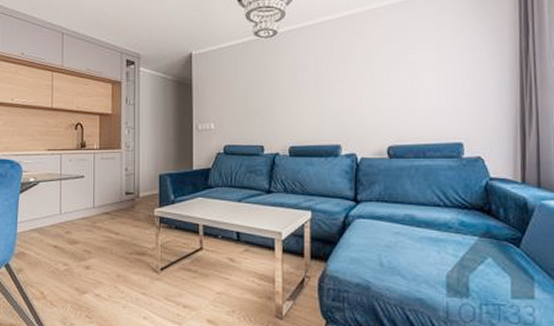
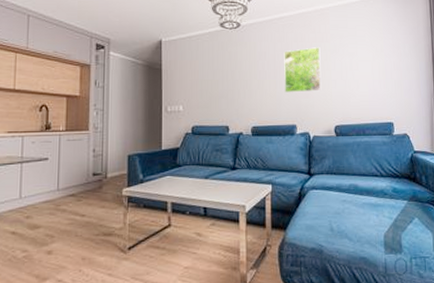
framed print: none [327,54,372,108] -> present [284,47,321,93]

